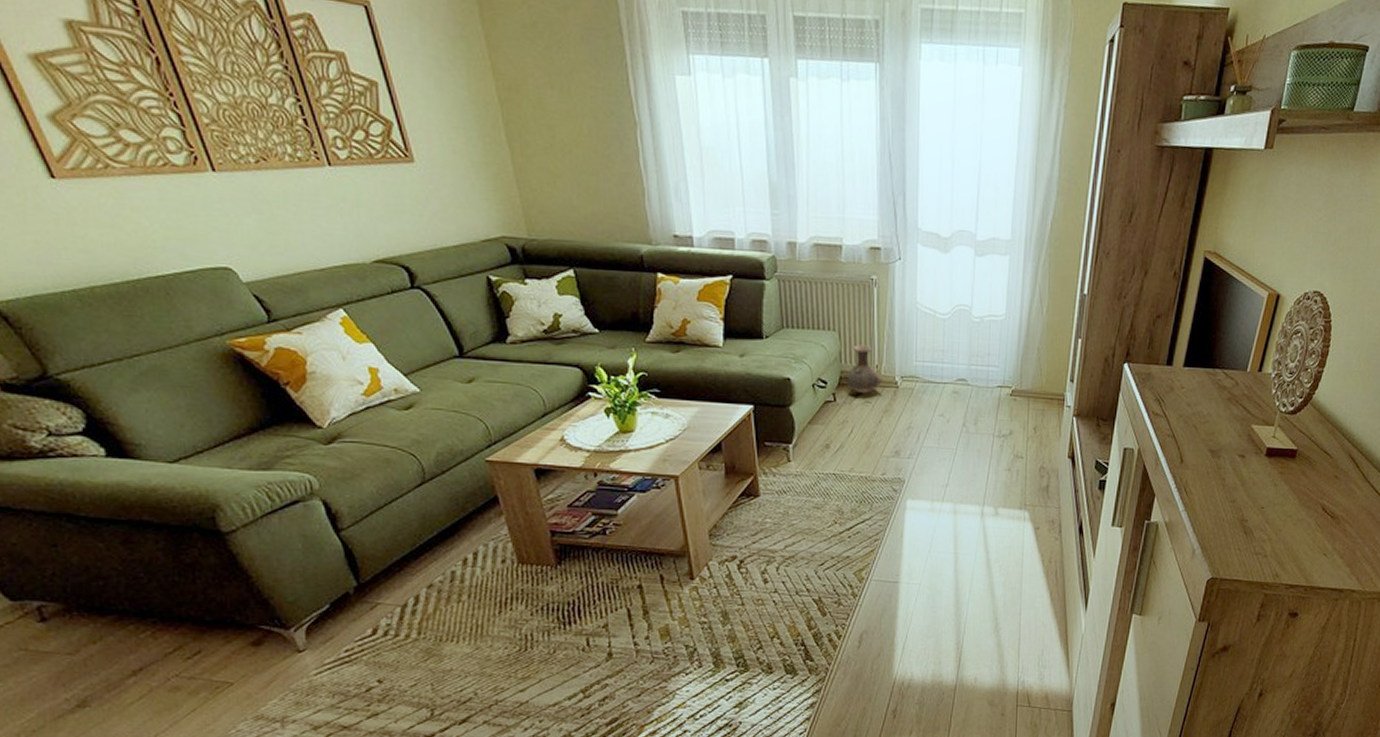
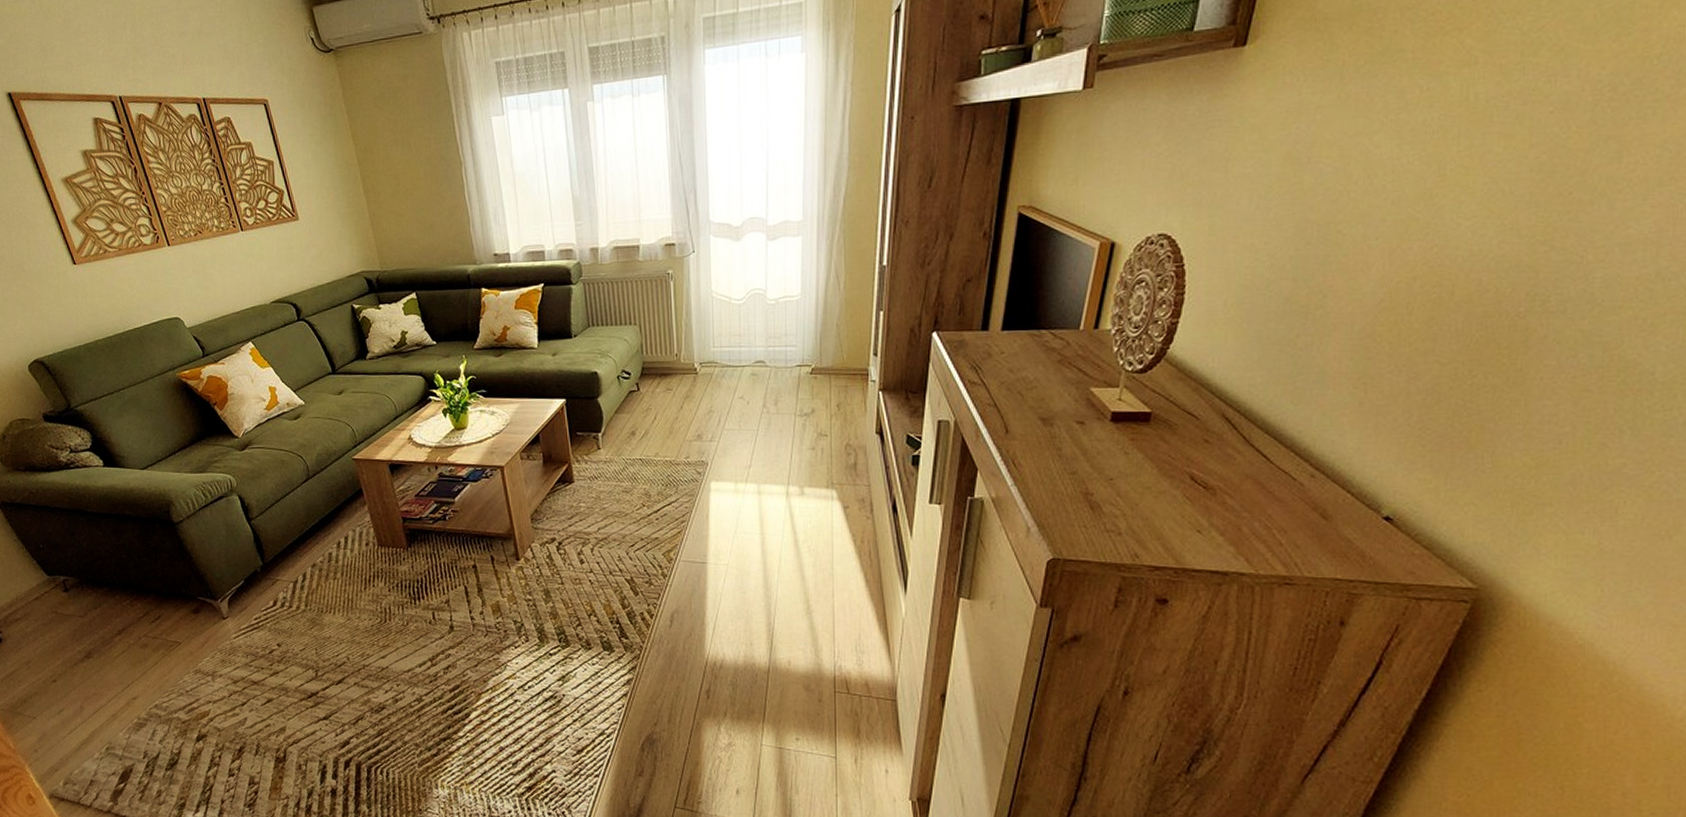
vase: present [843,345,882,394] -> none [645,336,682,382]

